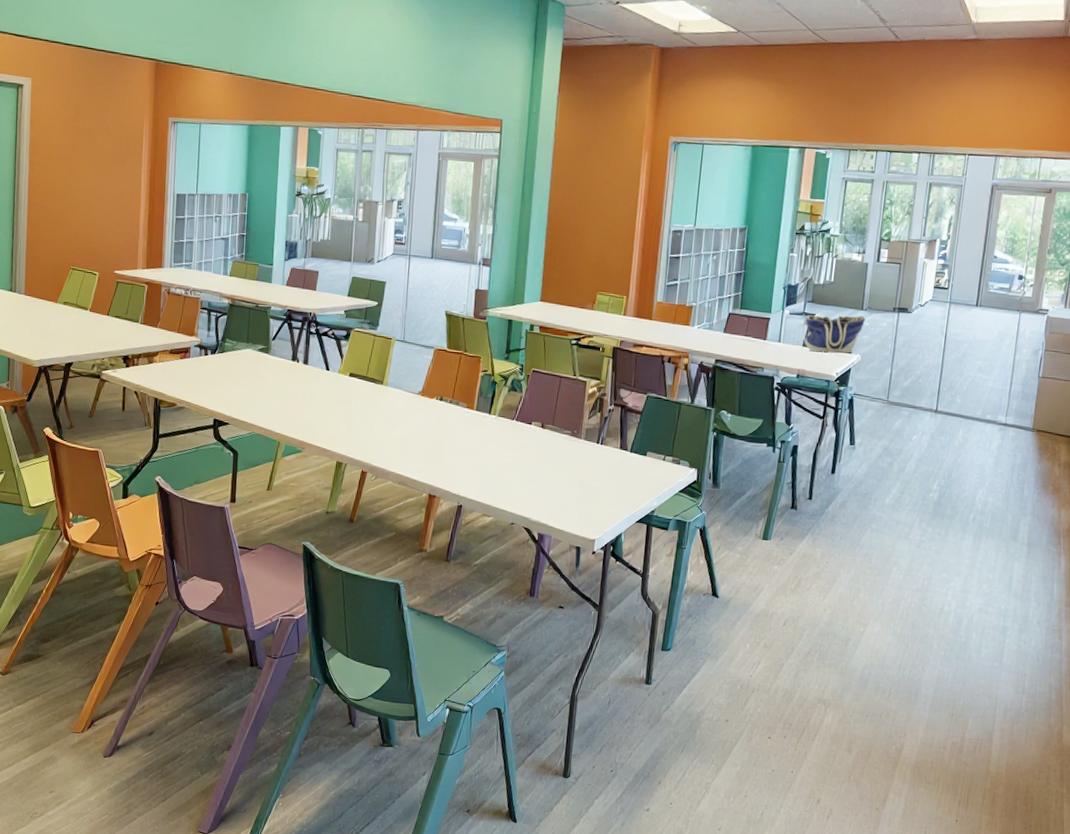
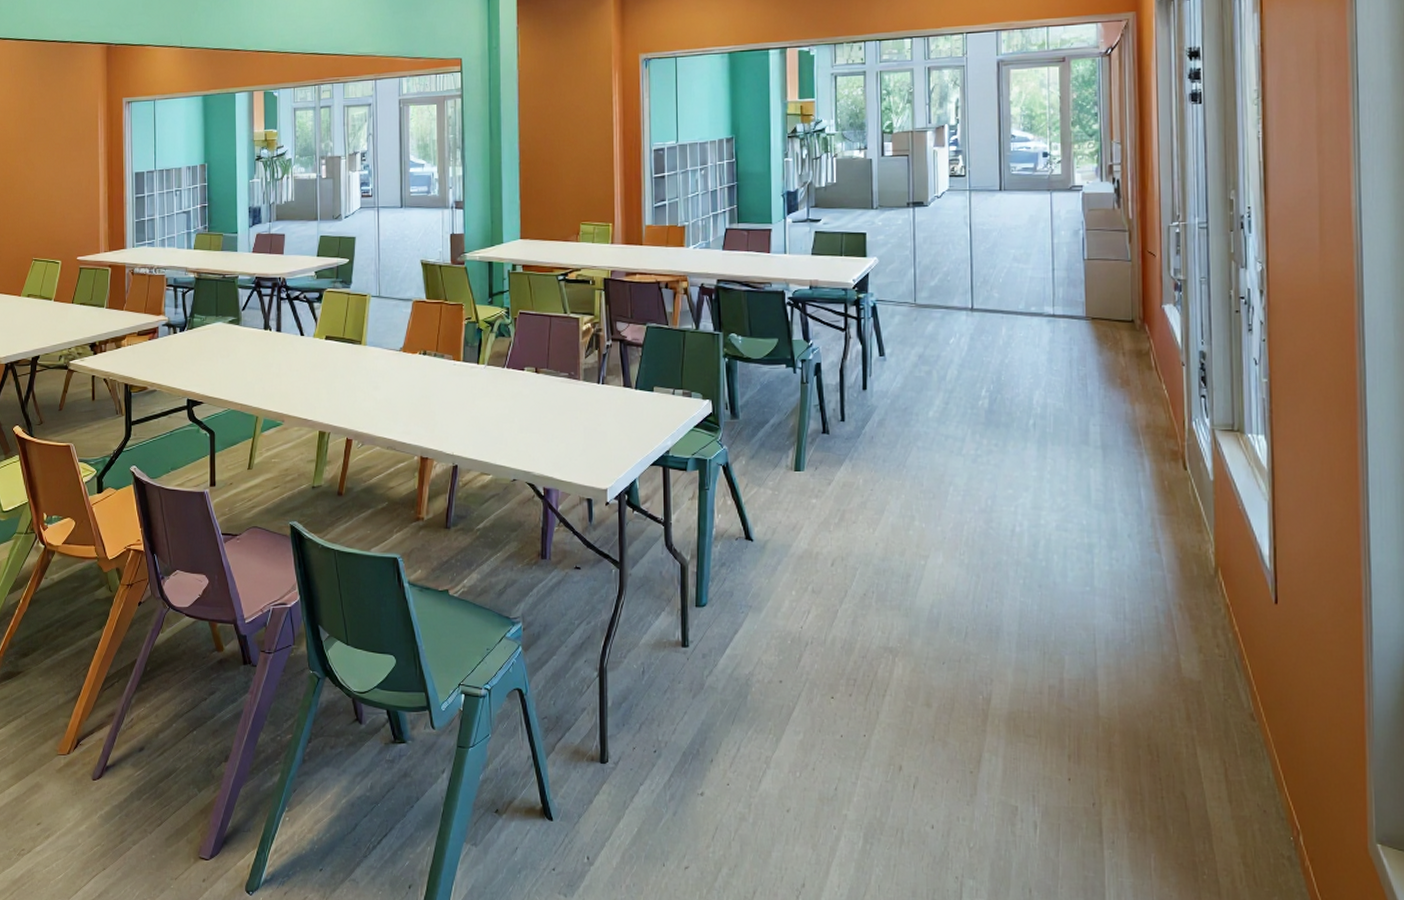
tote bag: present [803,315,865,354] -> none [808,215,877,260]

